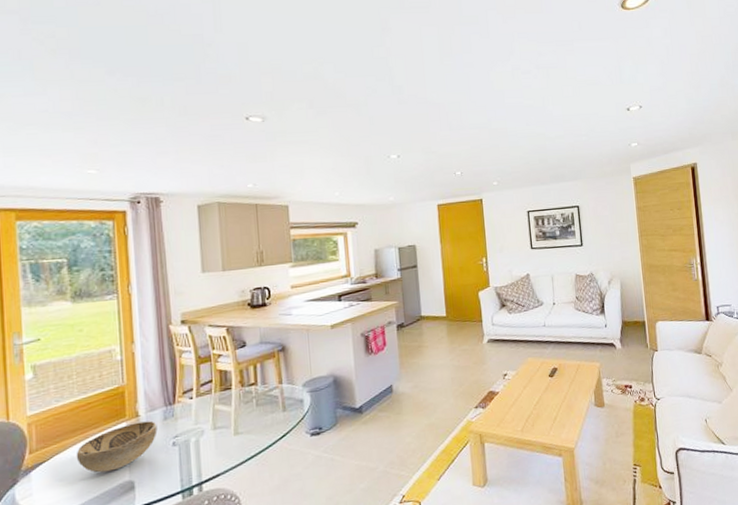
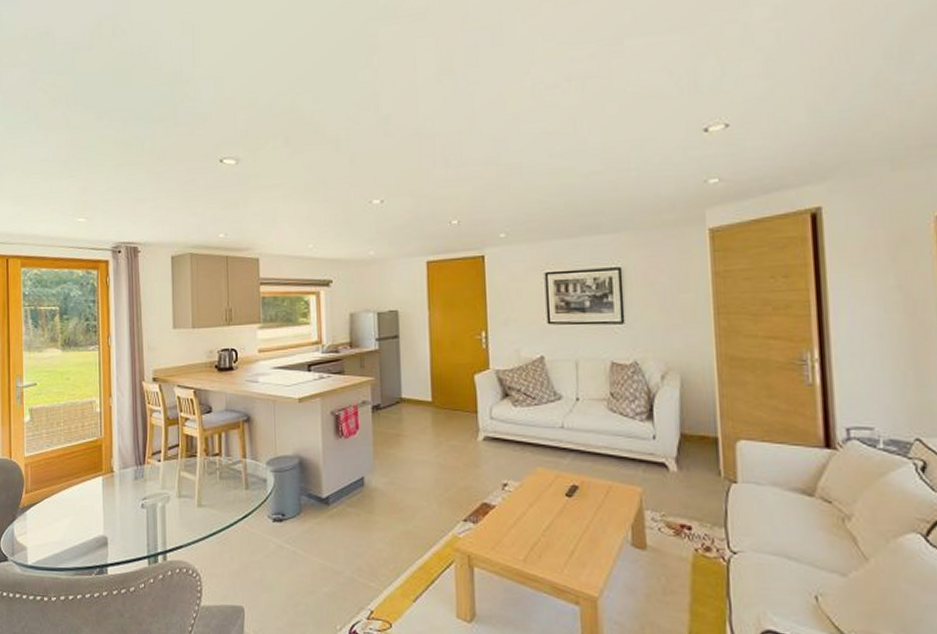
decorative bowl: present [76,420,158,473] -> none [61,478,129,523]

